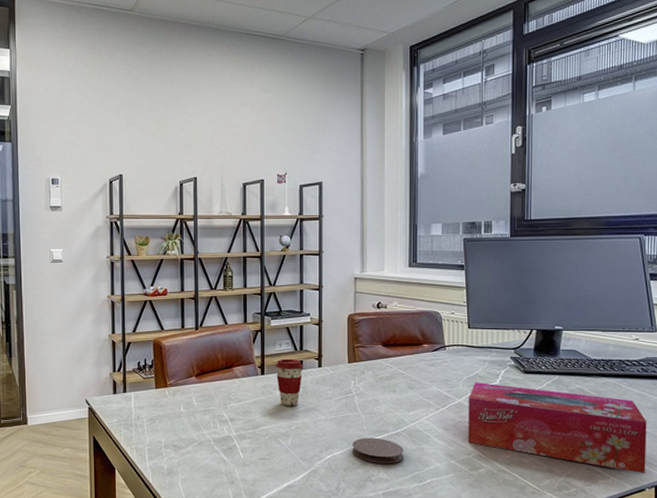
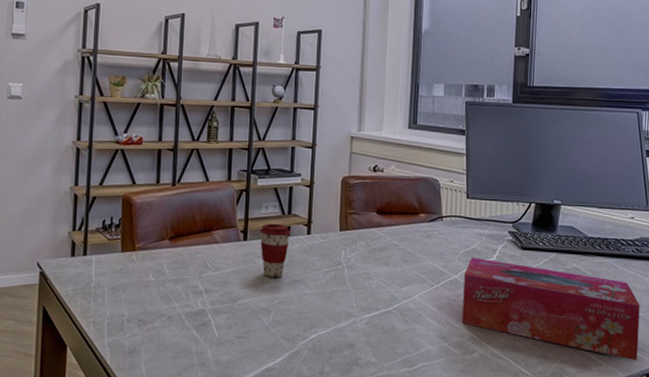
coaster: present [353,437,404,464] -> none [339,315,394,346]

